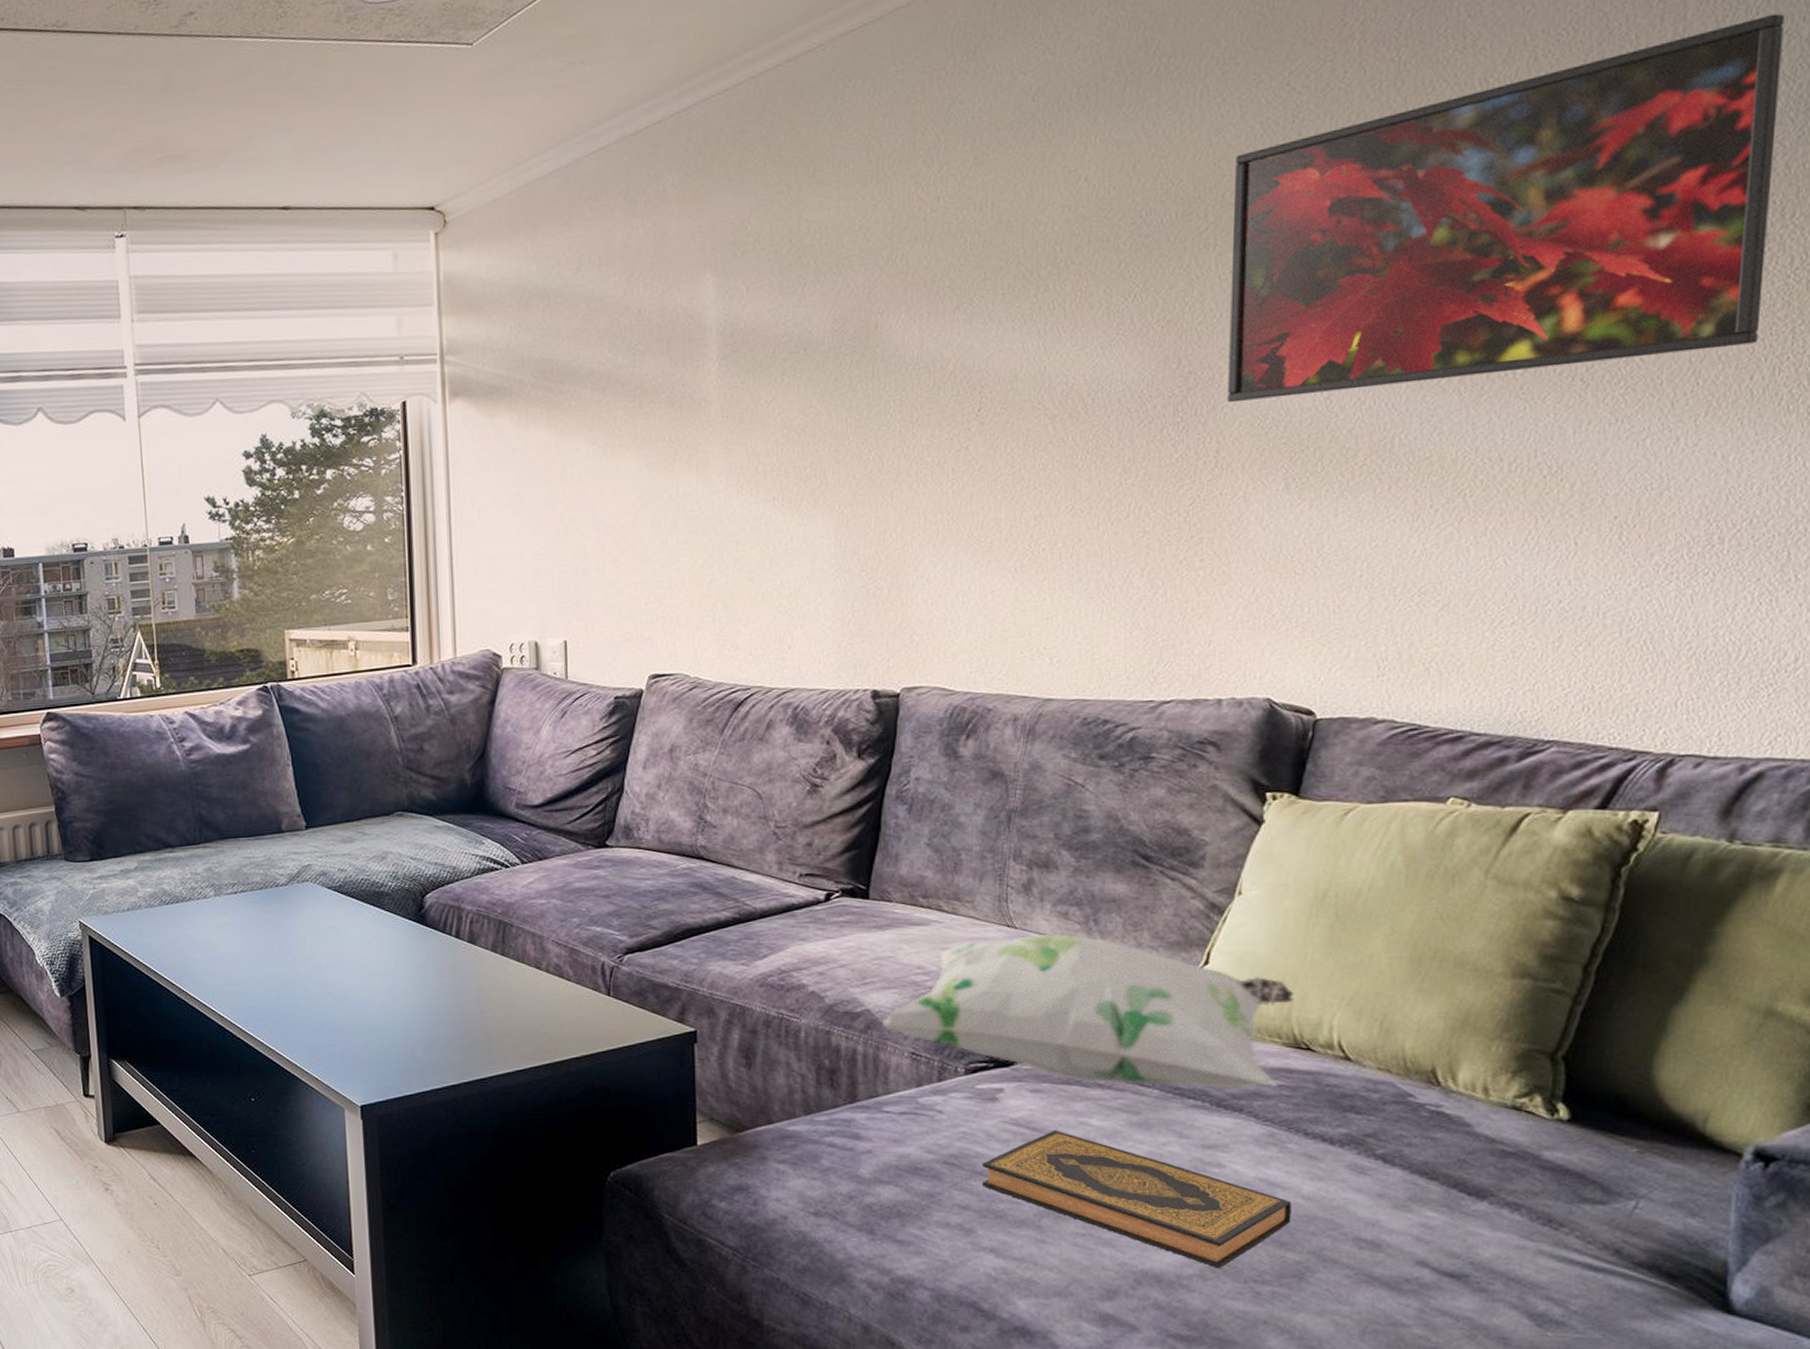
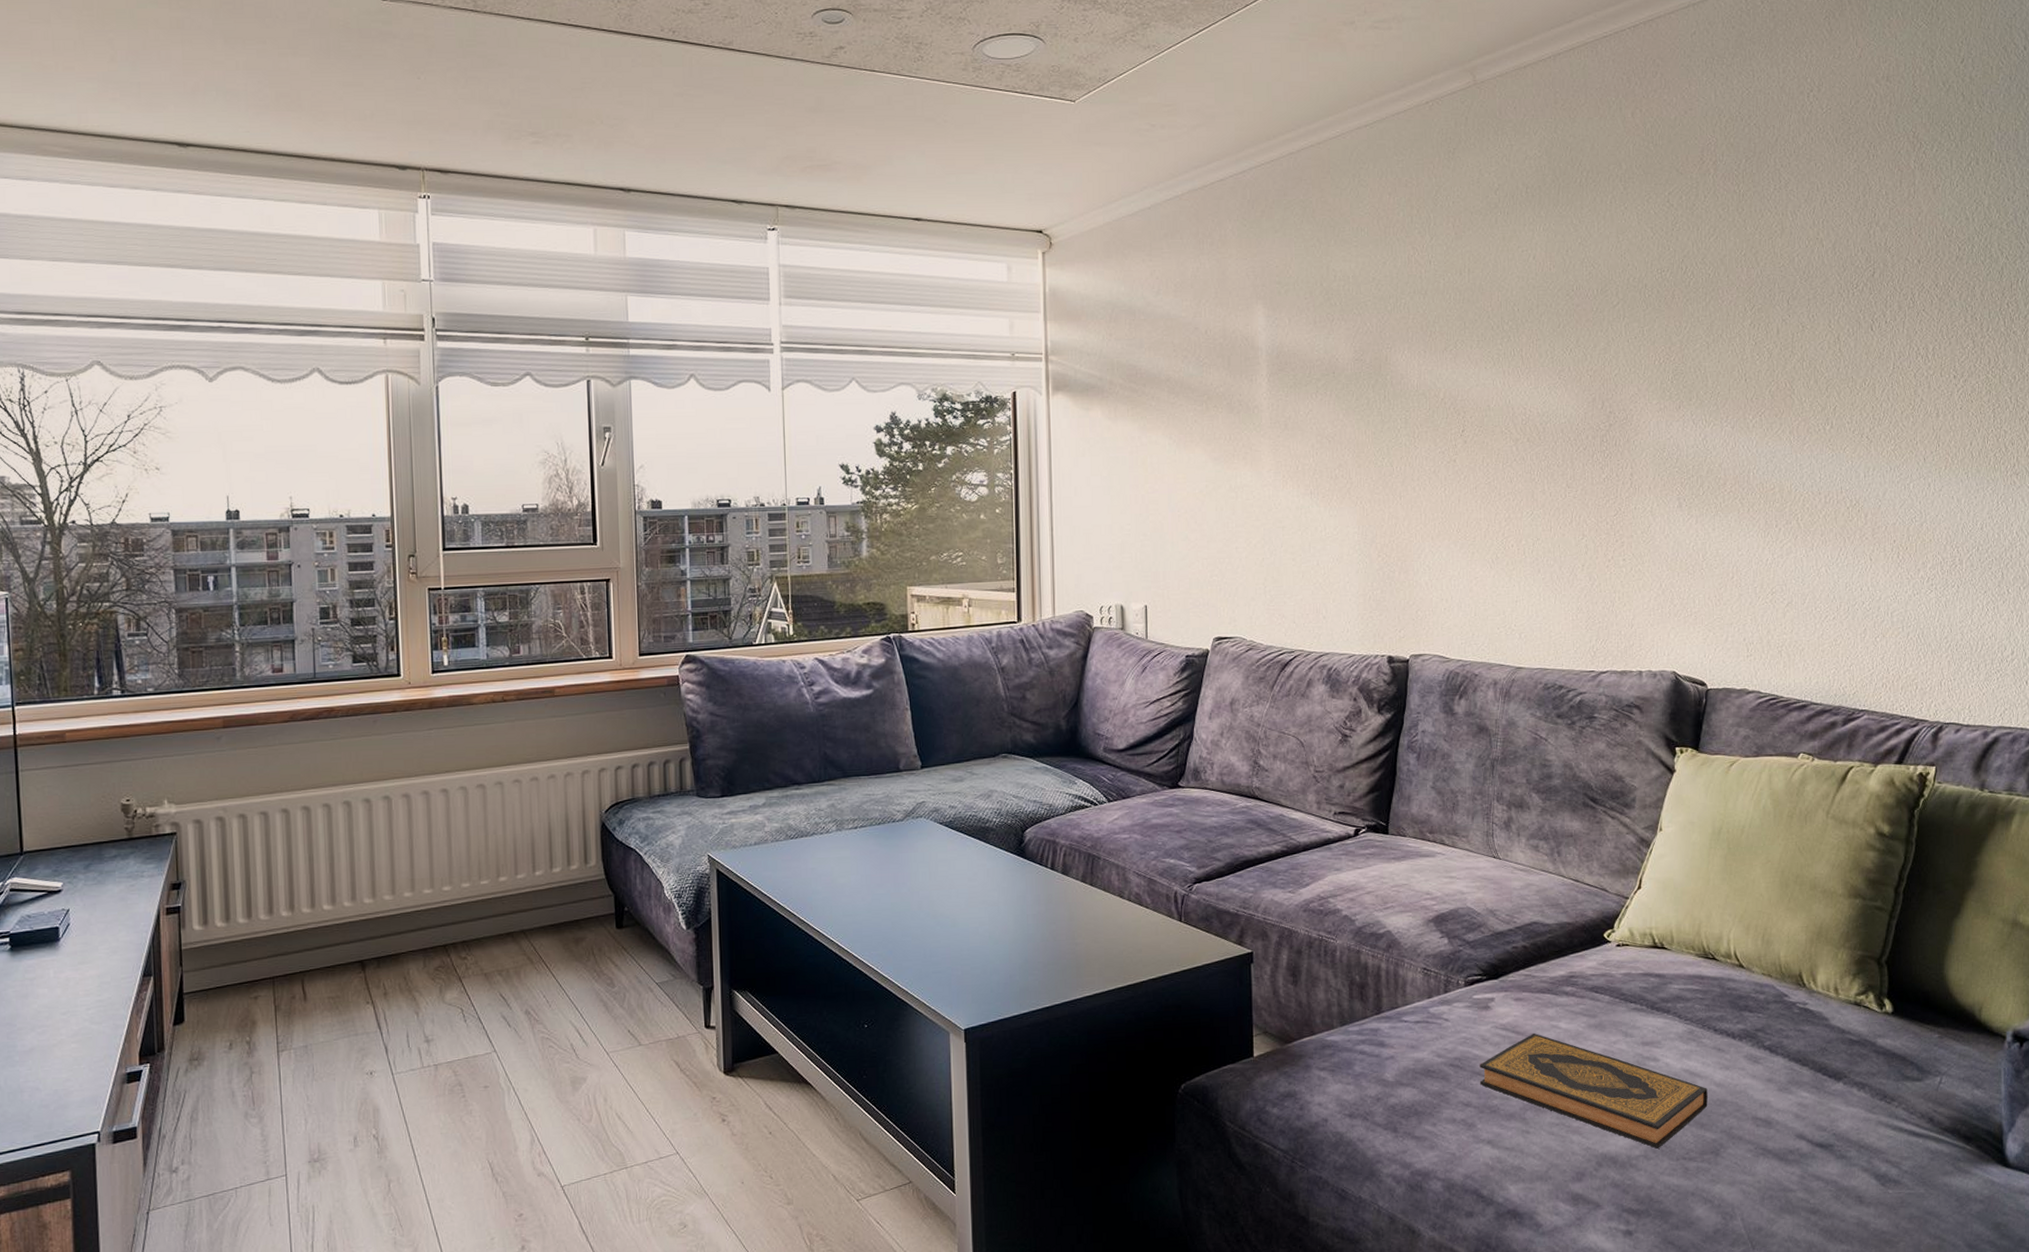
decorative pillow: present [883,933,1294,1090] -> none [1401,863,1702,995]
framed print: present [1226,13,1785,403] -> none [1635,187,1974,438]

